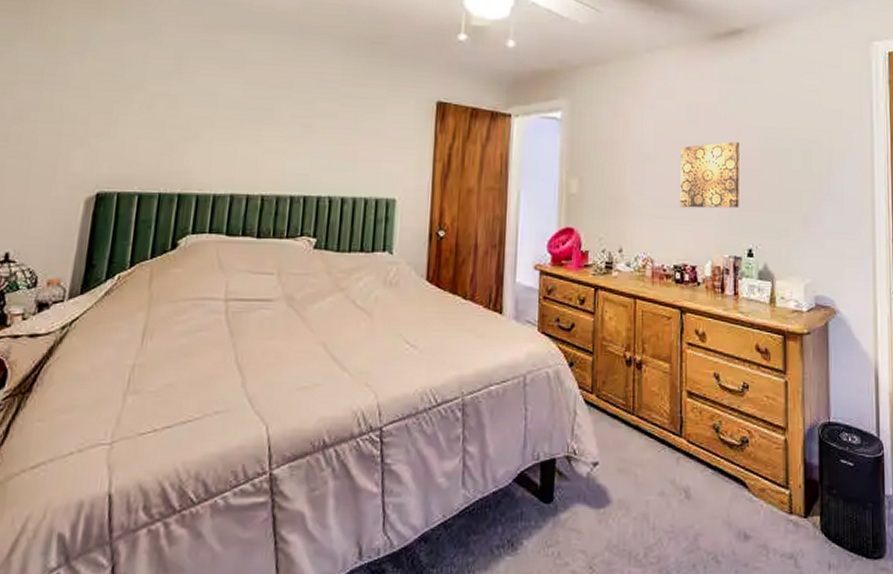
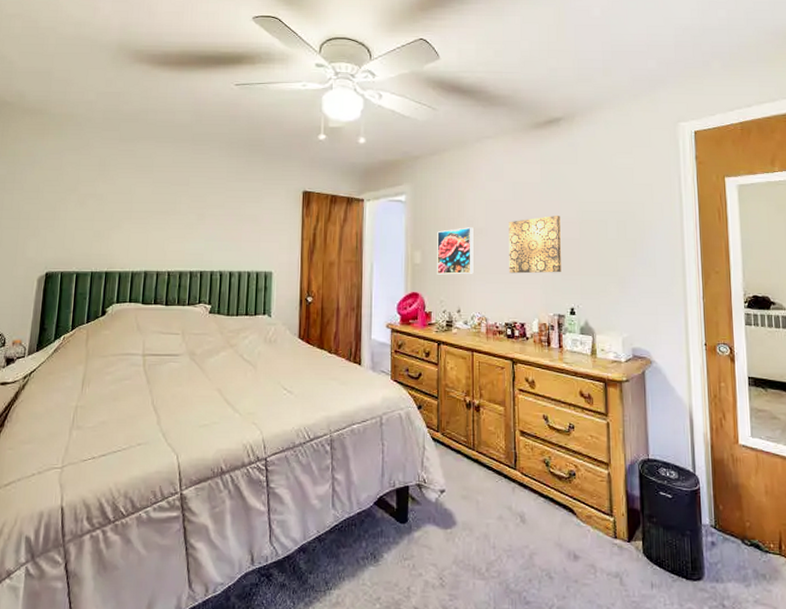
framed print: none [596,152,640,208] -> present [437,227,474,275]

